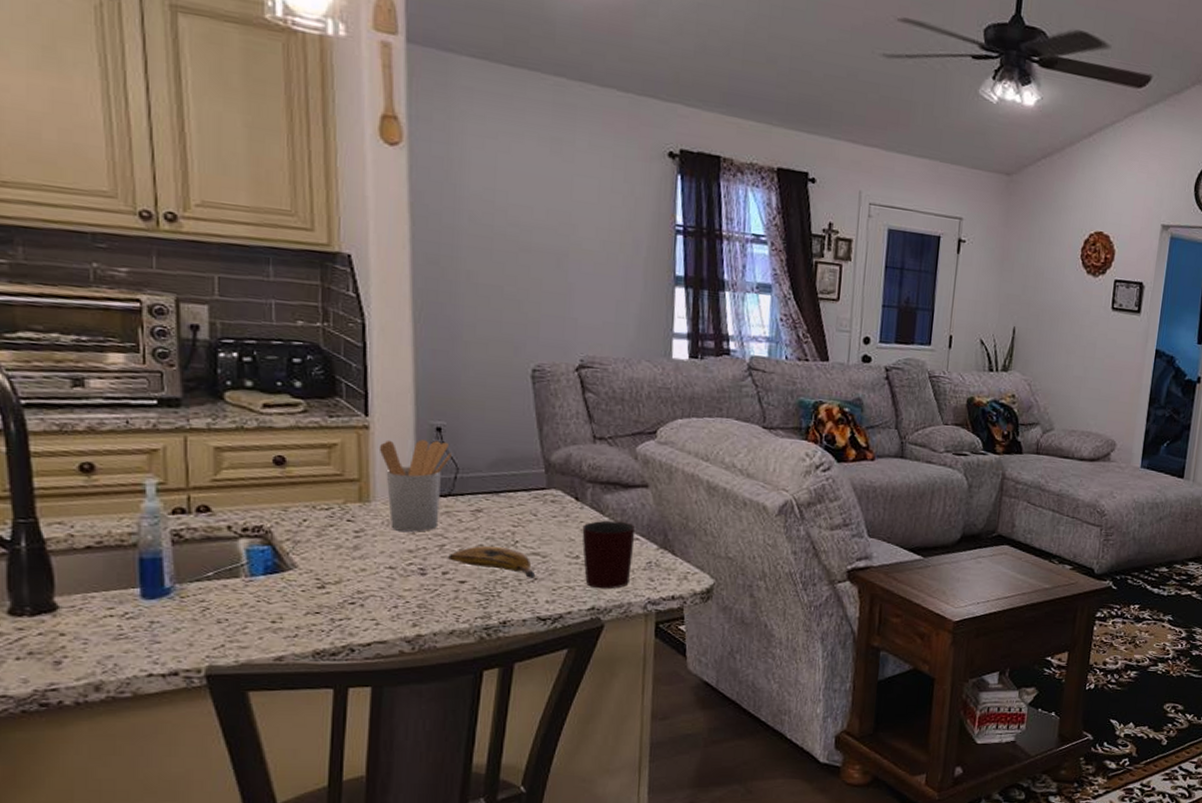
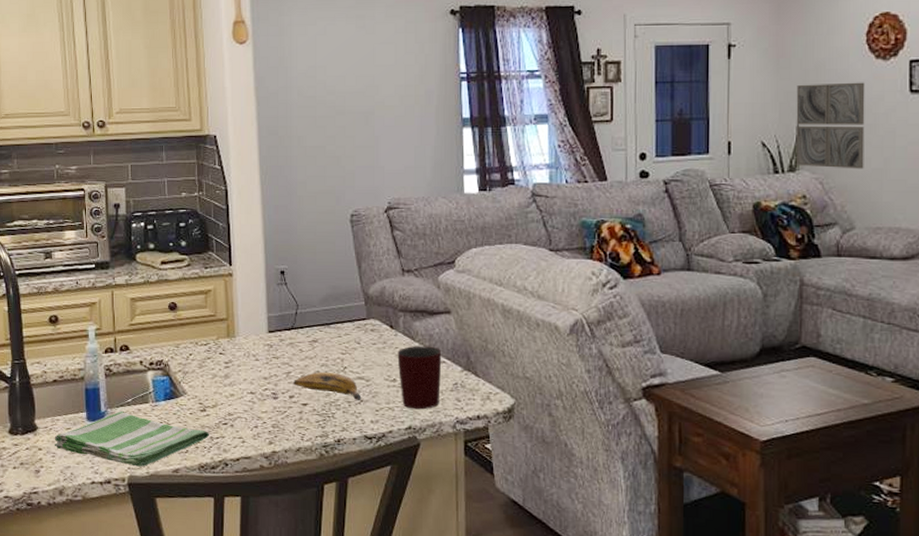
dish towel: none [86,587,330,655] -> present [54,411,210,467]
utensil holder: present [379,439,451,532] -> none [240,282,292,362]
wall art: none [1010,288,1076,376] -> present [796,82,865,169]

